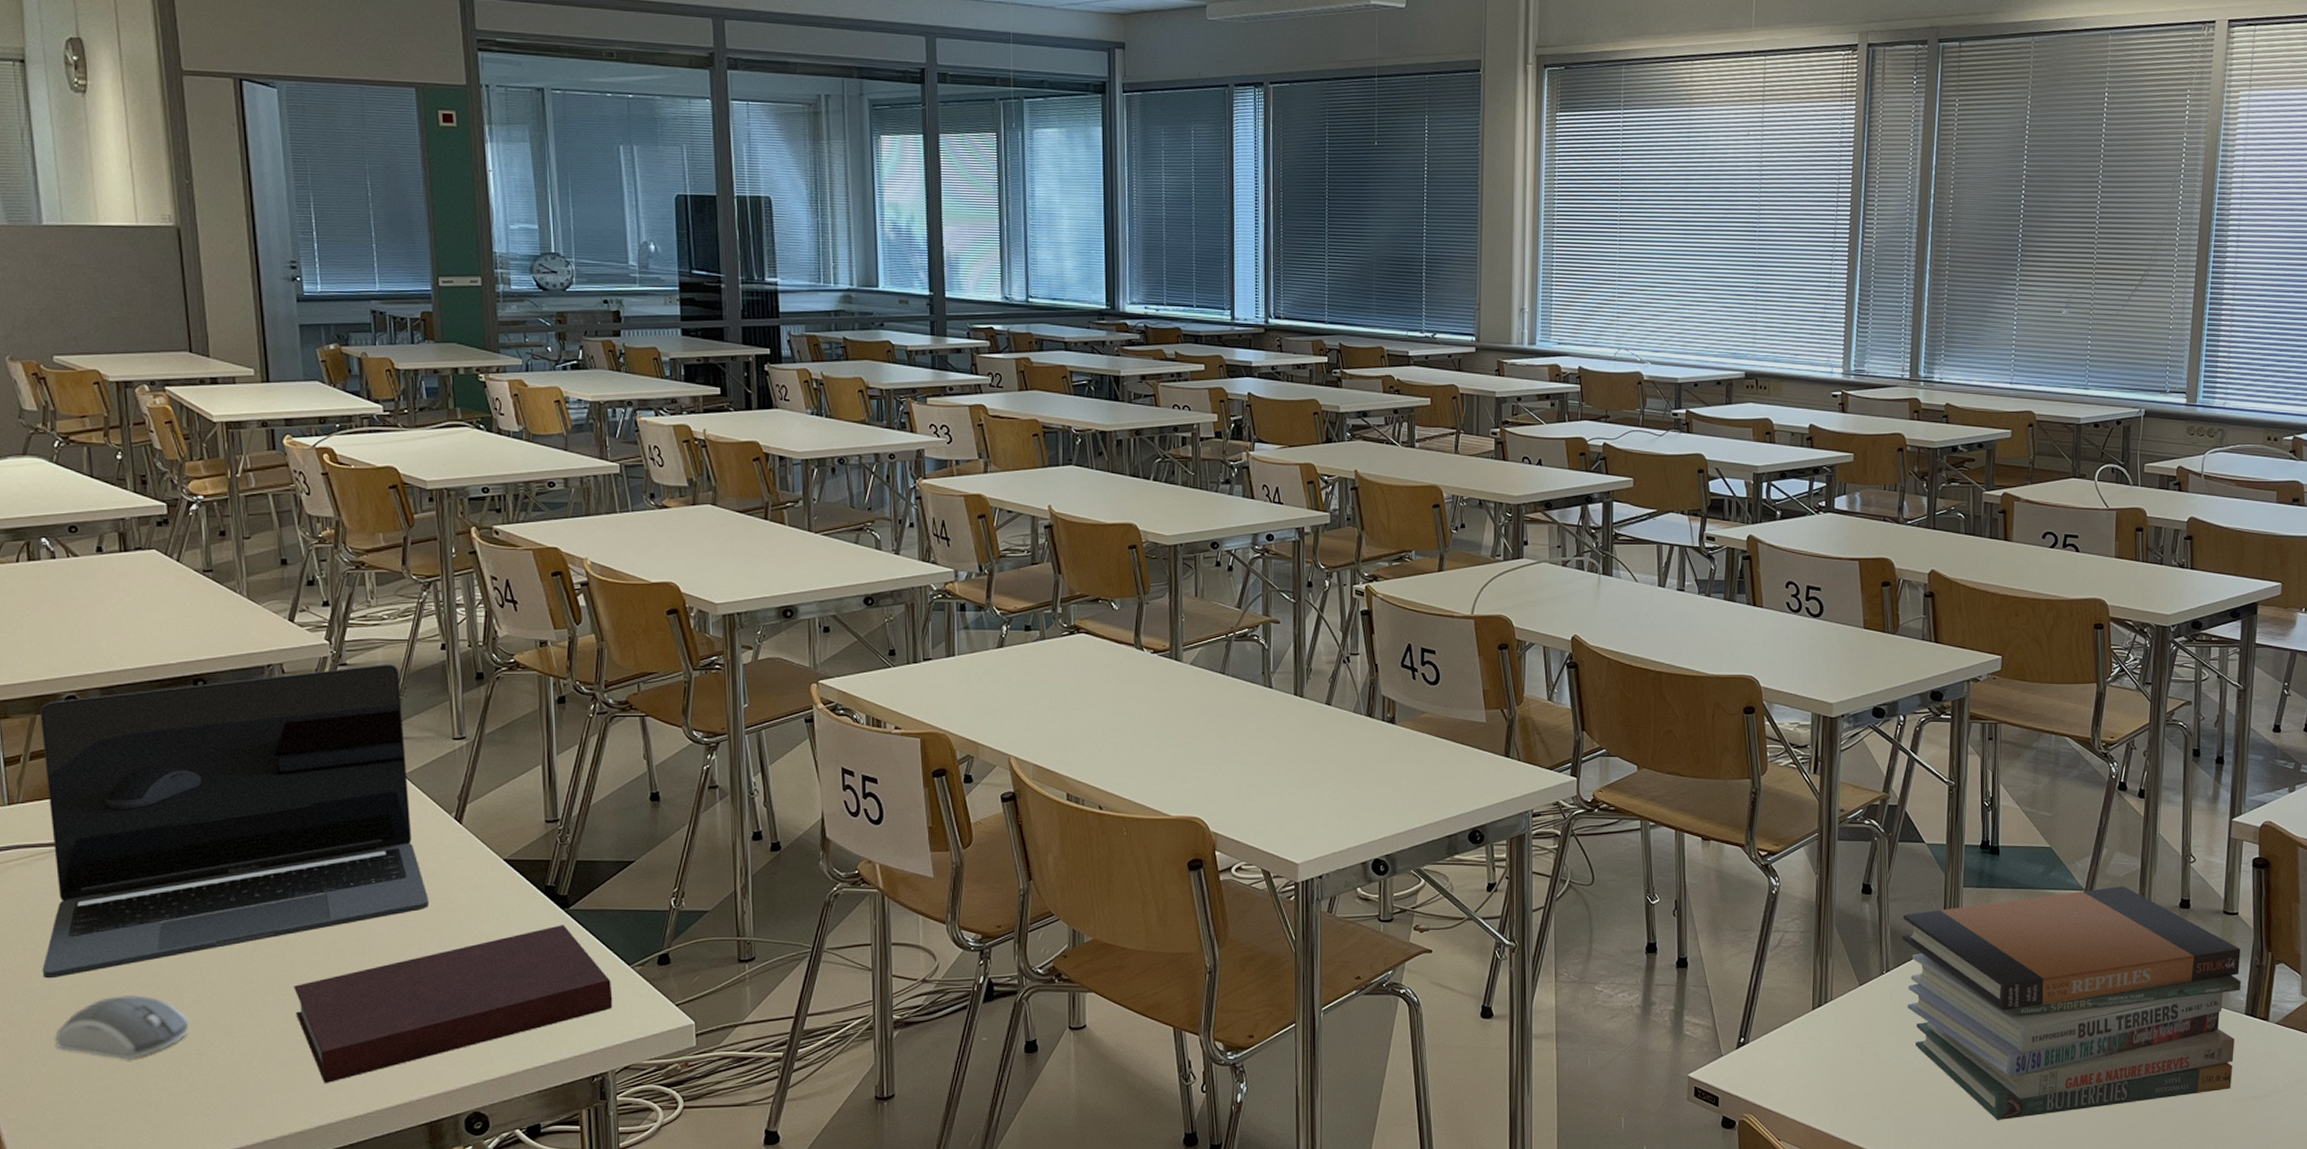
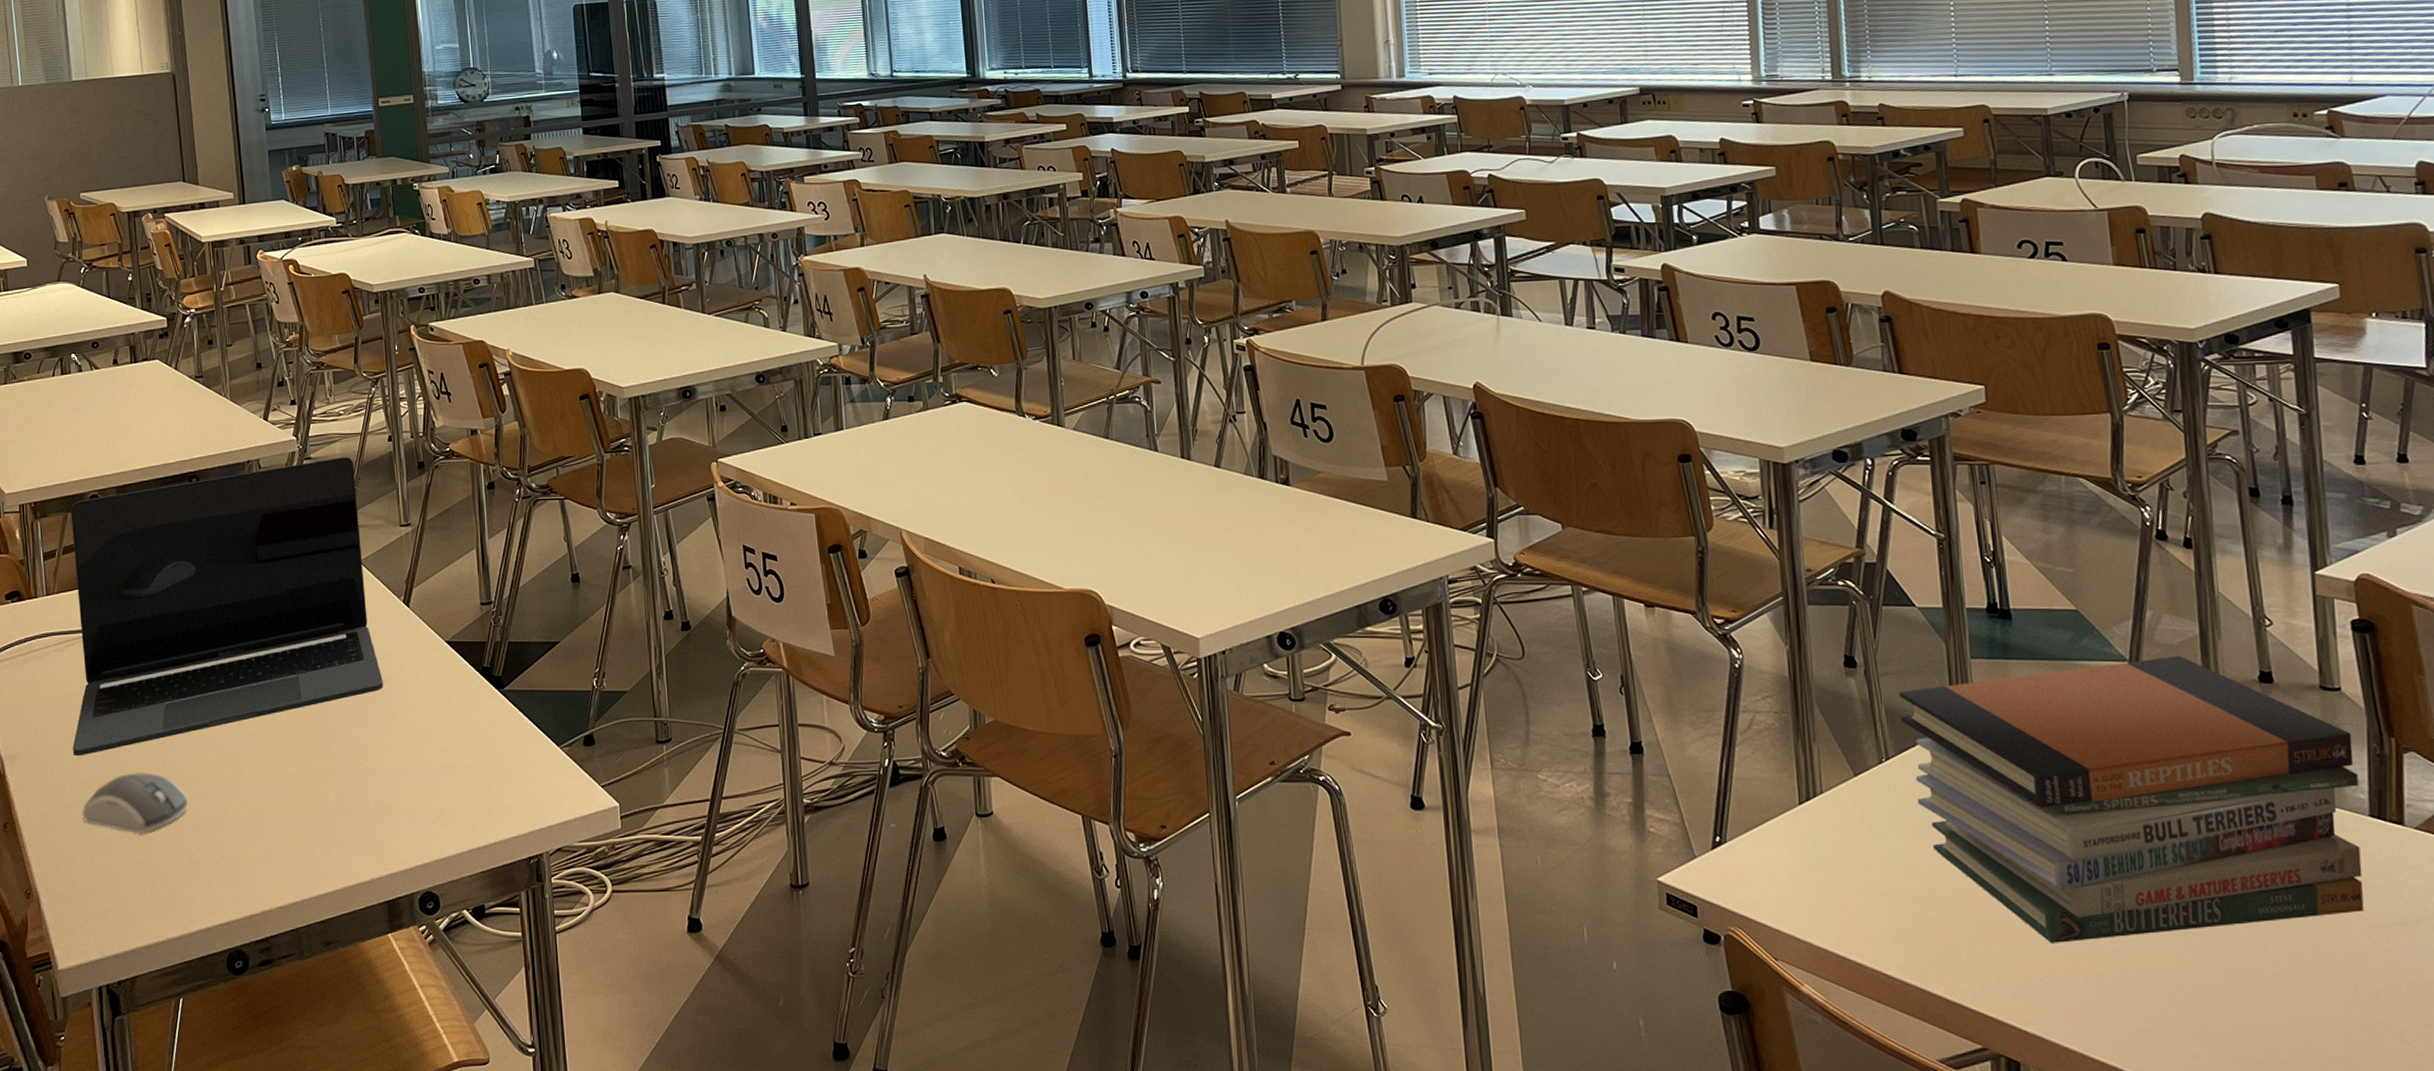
notebook: present [294,925,613,1083] -> none [273,705,545,860]

